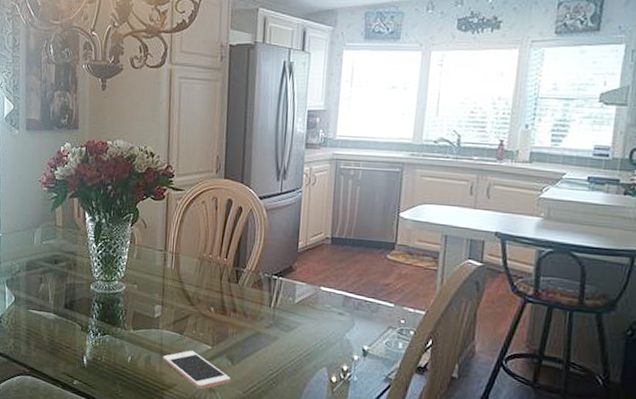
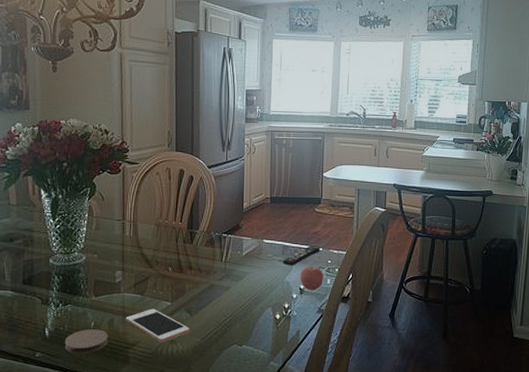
coaster: none [101,363,145,389] -> present [64,329,108,354]
remote control: none [342,299,392,322] -> present [282,245,320,266]
apple: none [363,323,395,355] -> present [300,265,324,291]

